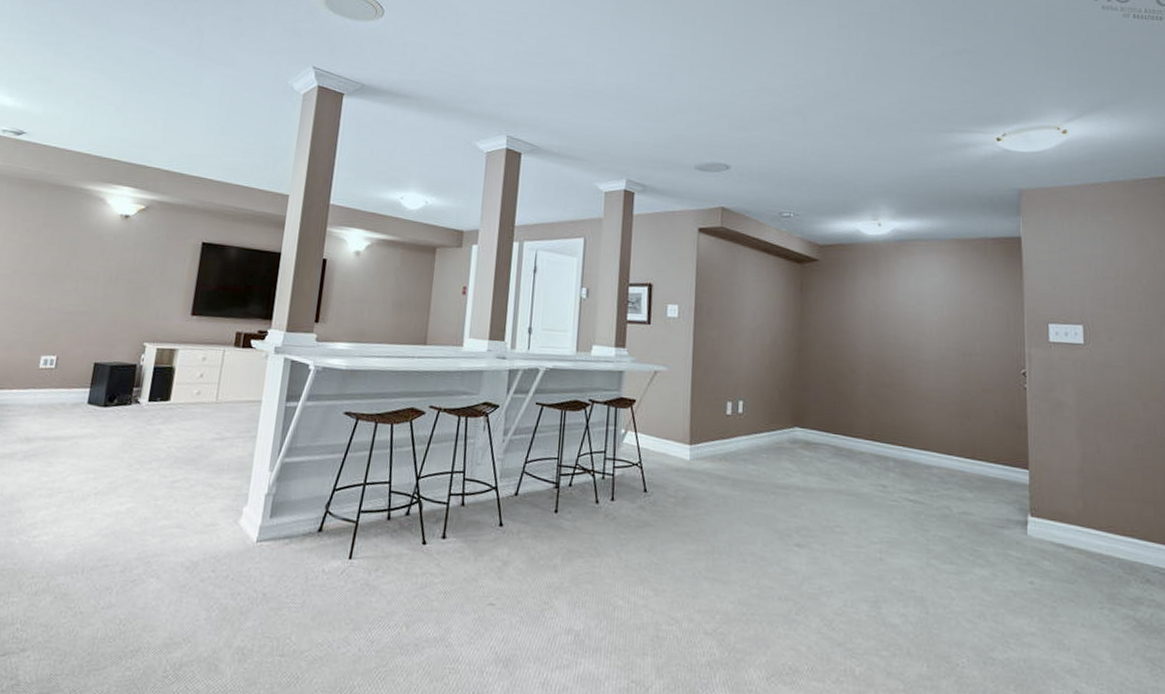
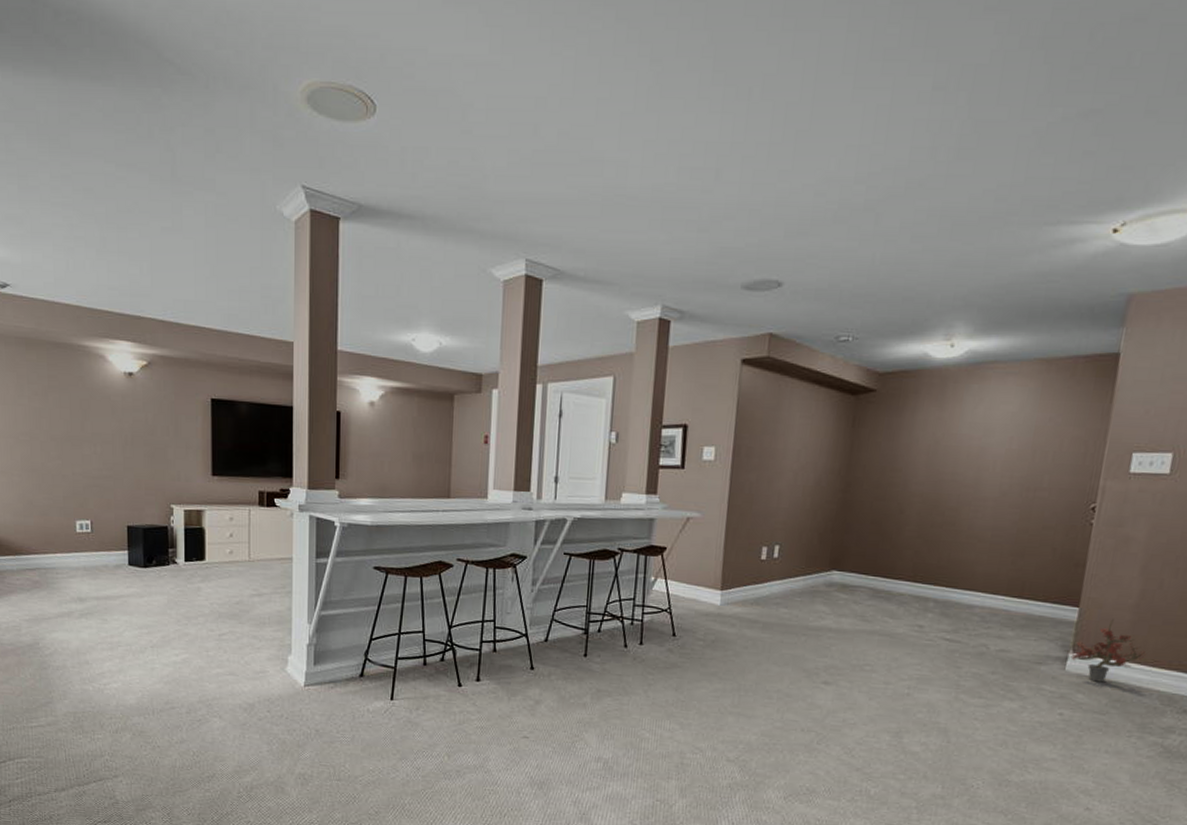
potted plant: none [1023,482,1099,549] -> present [1064,619,1146,683]

